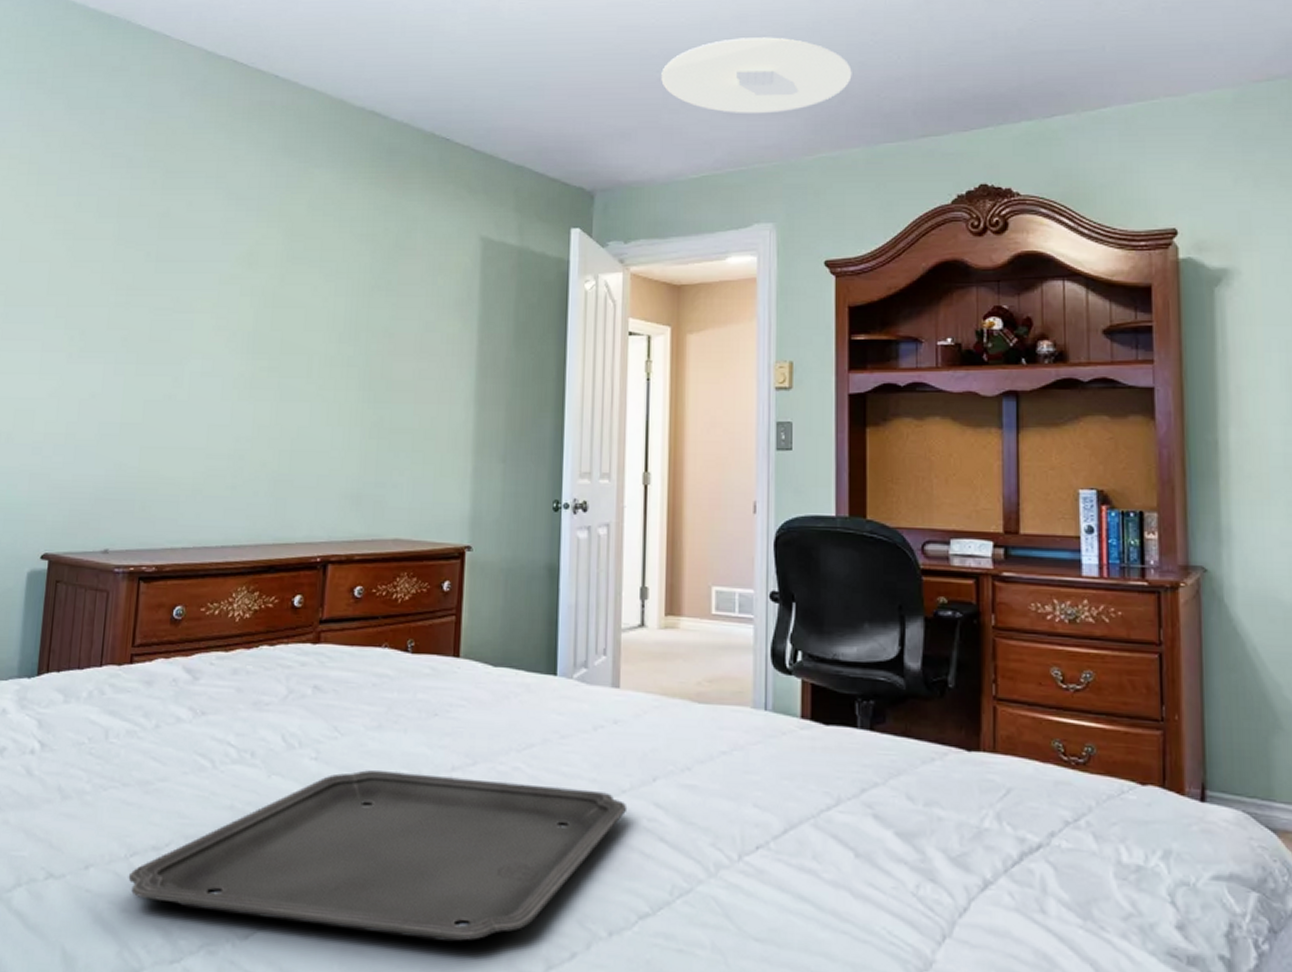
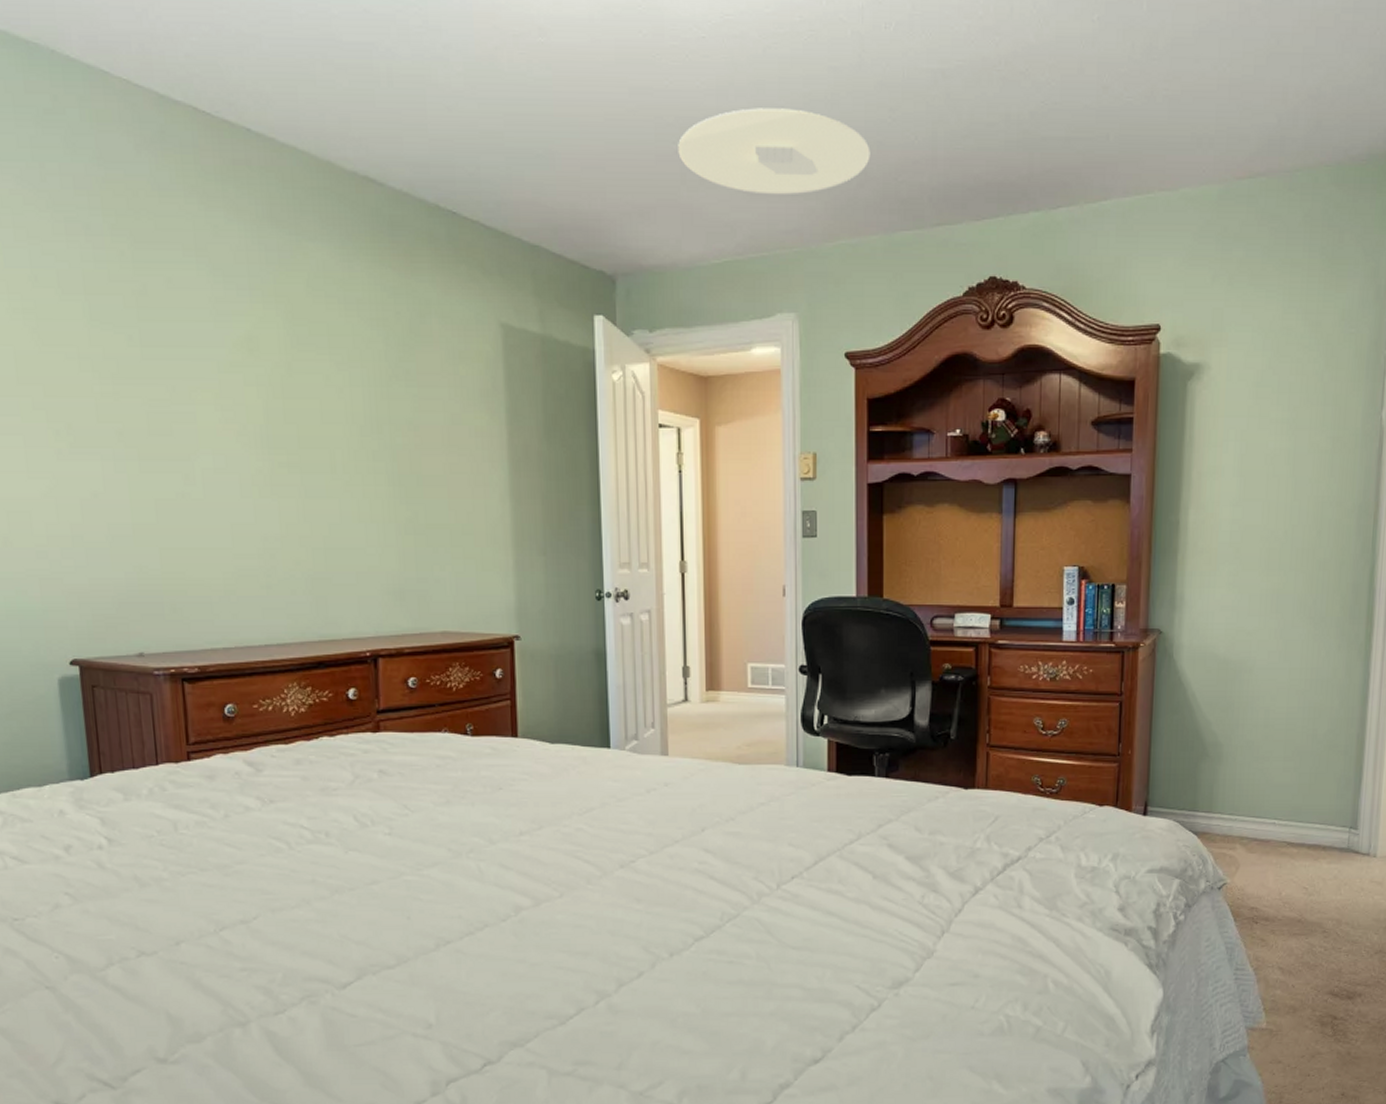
tray: present [128,770,628,943] -> none [221,840,681,974]

